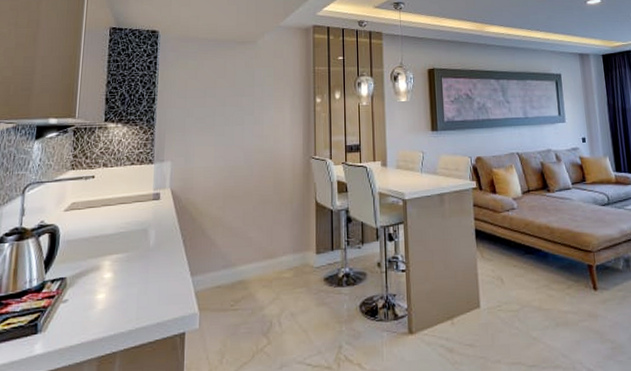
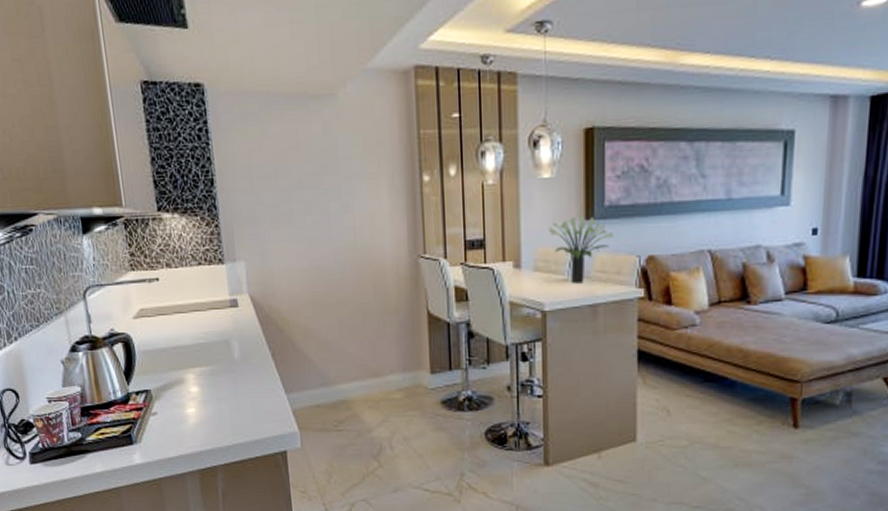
flower arrangement: none [406,127,452,178] -> present [548,214,613,284]

